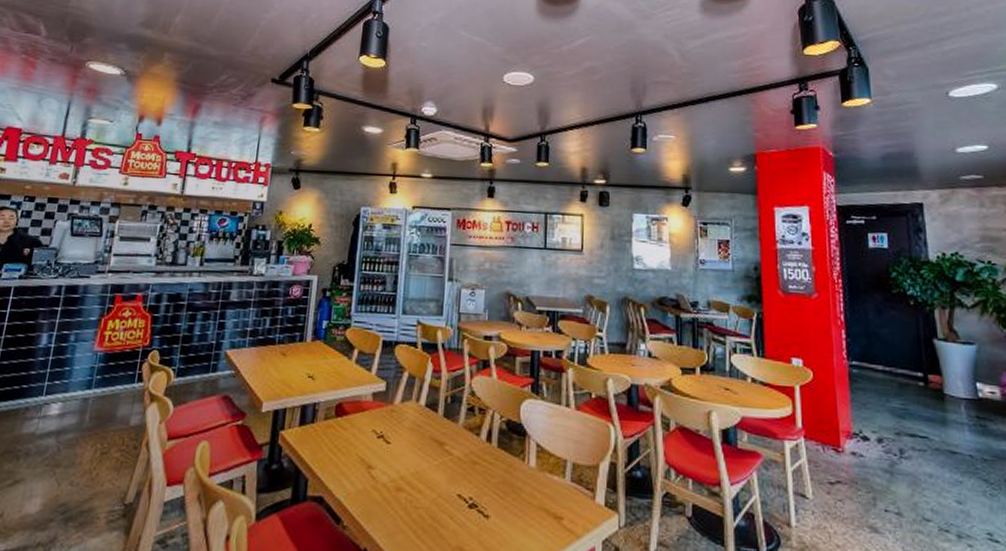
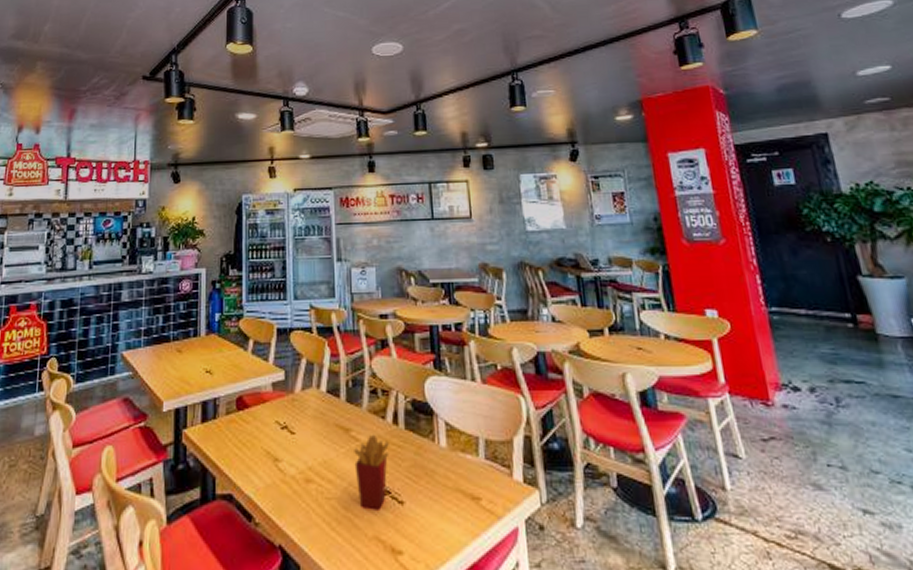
french fries: none [445,449,481,522] -> present [354,434,390,510]

